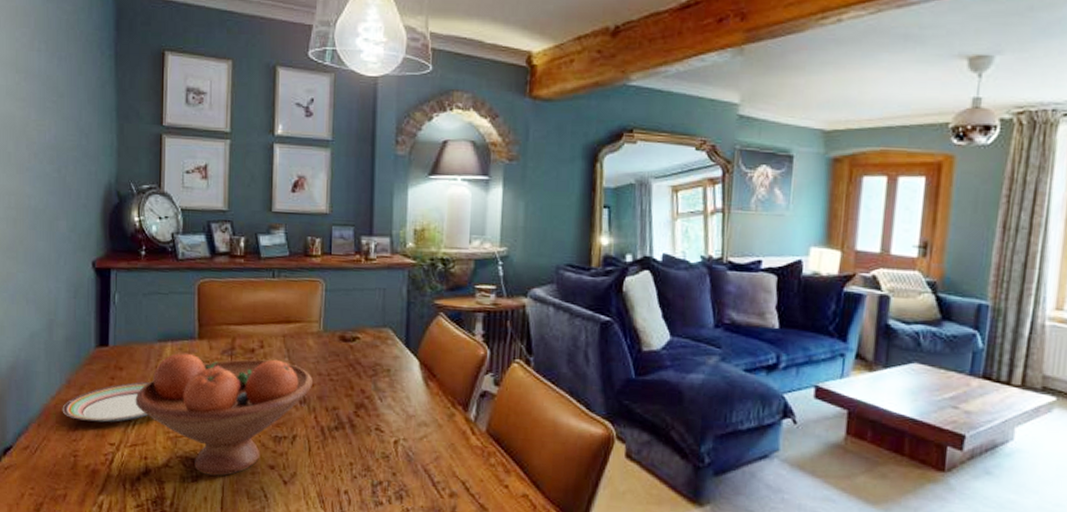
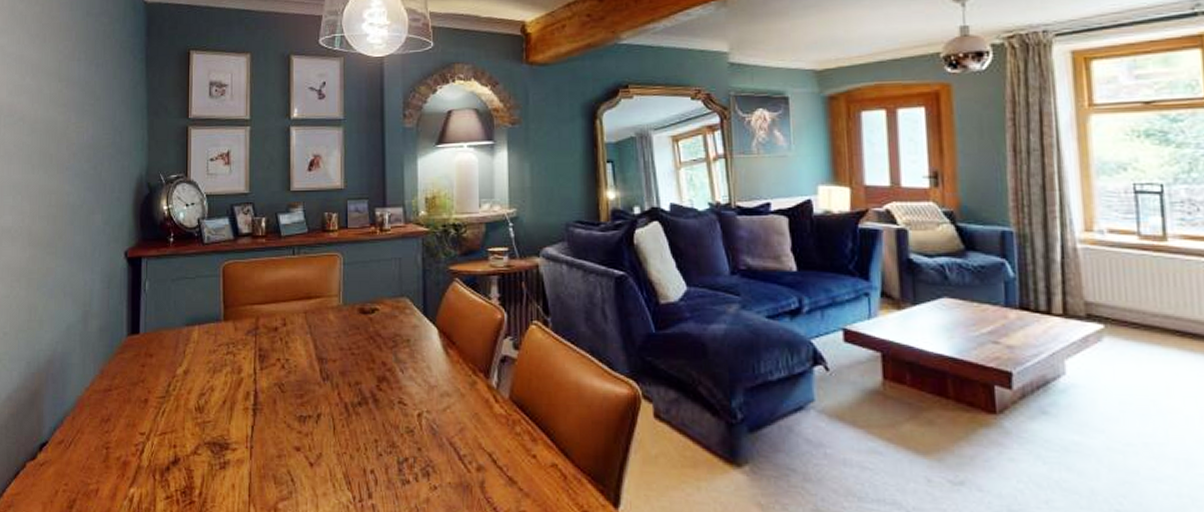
plate: present [62,382,149,423] -> none [95,368,178,412]
fruit bowl: present [135,353,312,476] -> none [164,336,334,461]

